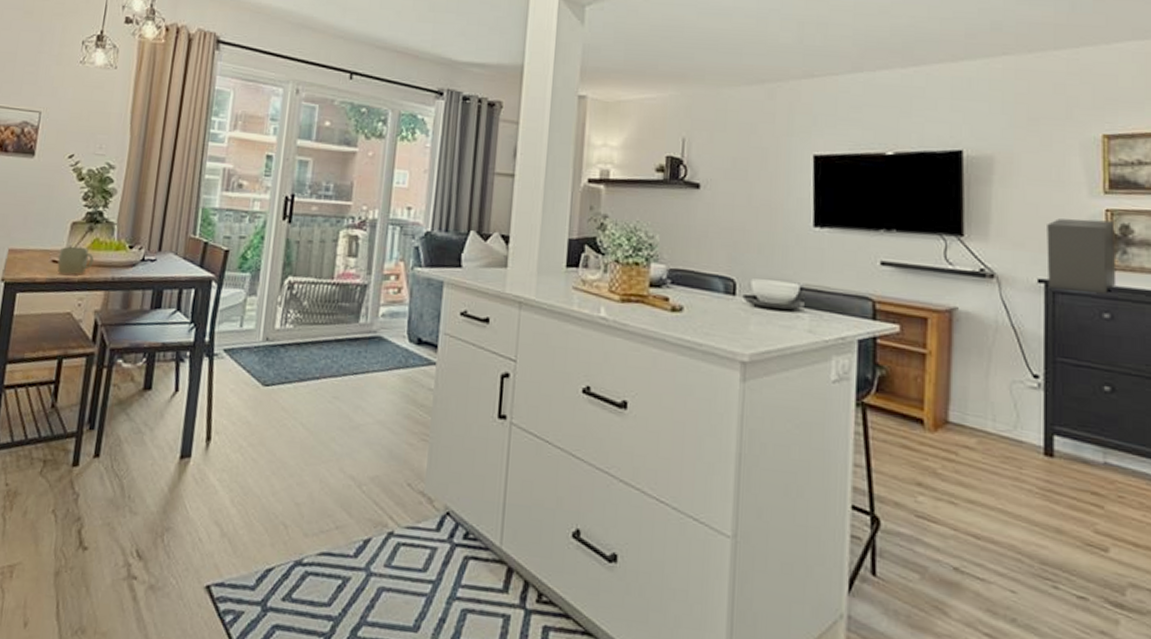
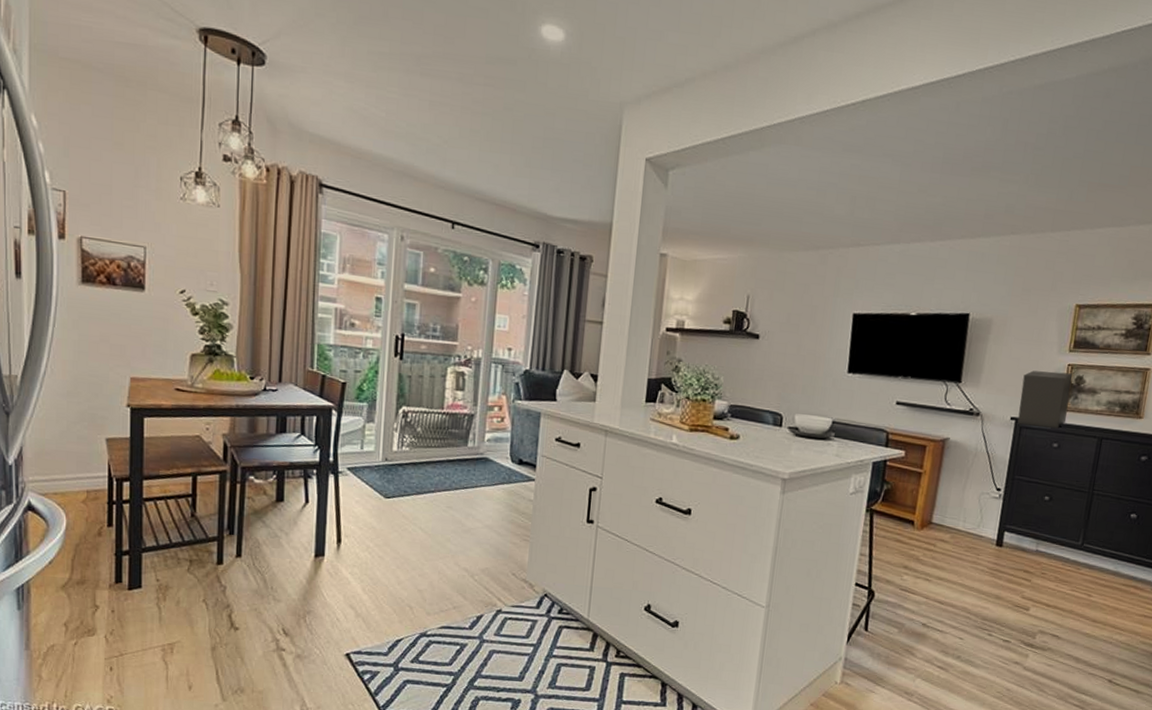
mug: present [57,246,94,275] -> none [181,376,217,403]

